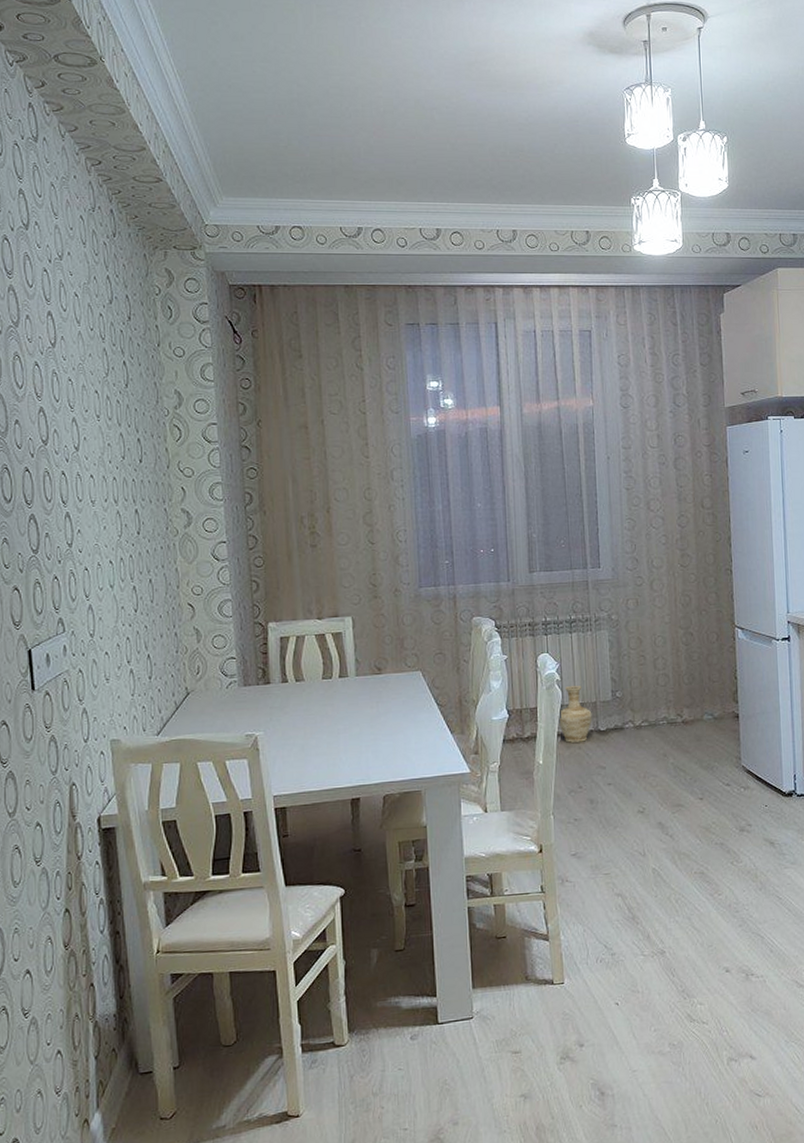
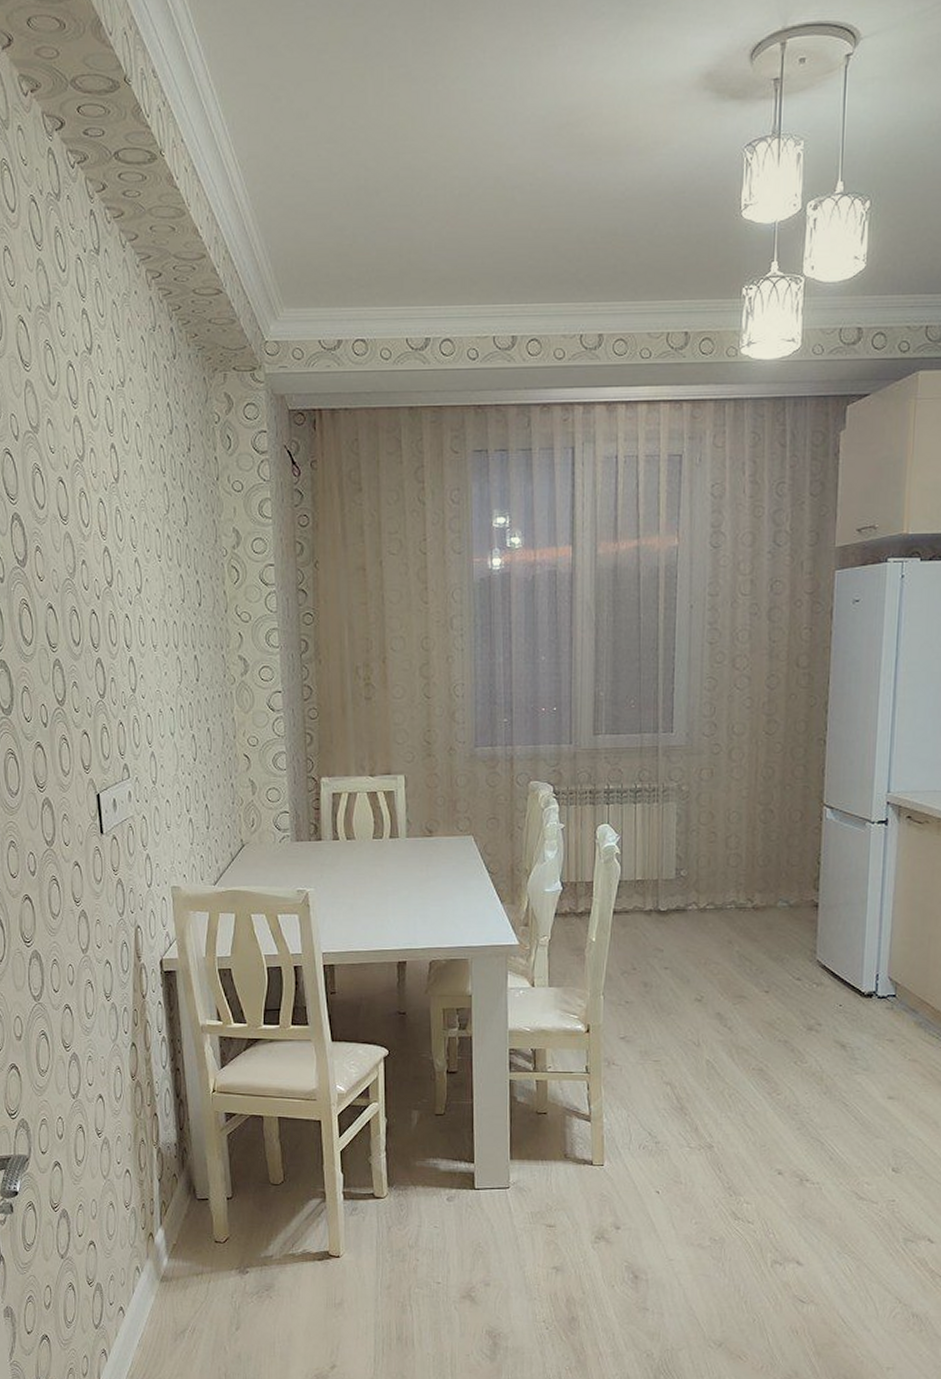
vase: present [557,686,592,743] -> none [614,861,653,921]

